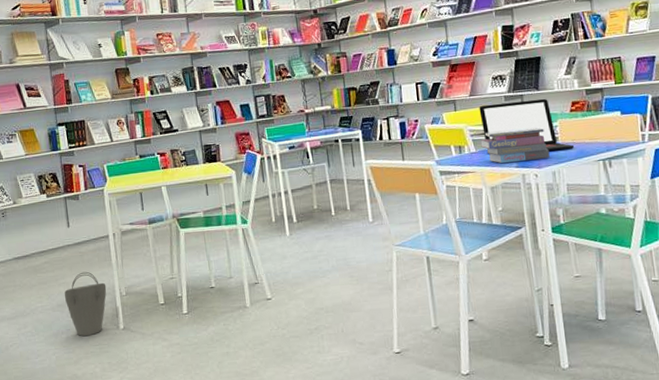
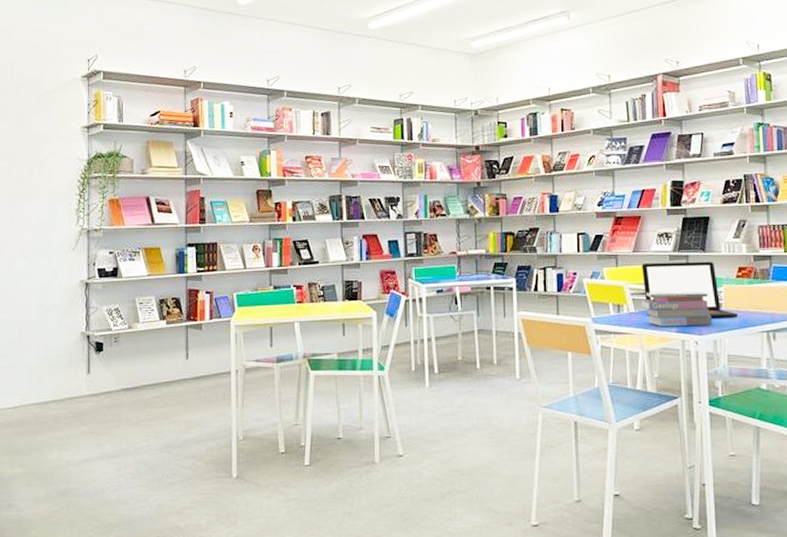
shopping bag: present [64,271,107,337] -> none [174,410,222,483]

